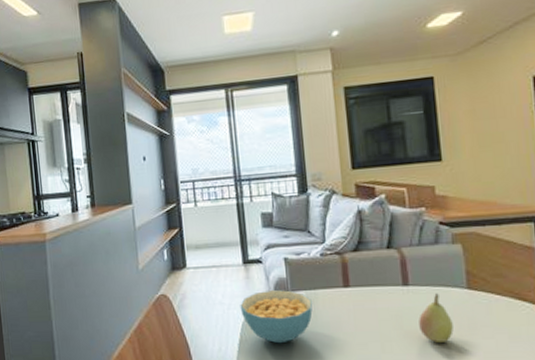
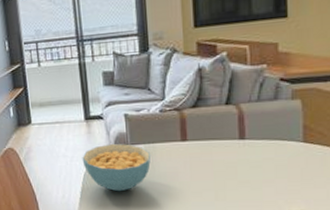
fruit: present [419,293,453,343] -> none [253,146,286,191]

